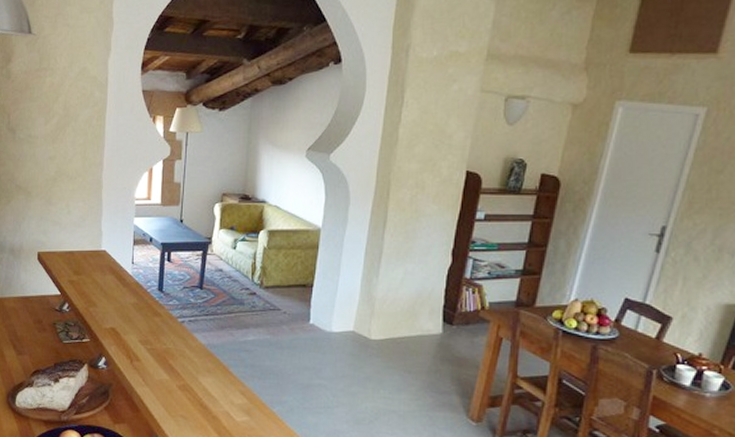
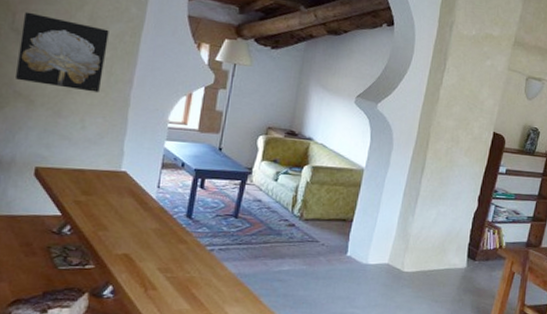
wall art: none [15,111,80,178] -> present [14,11,109,93]

